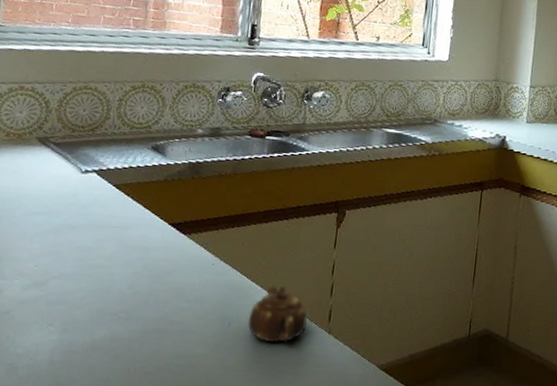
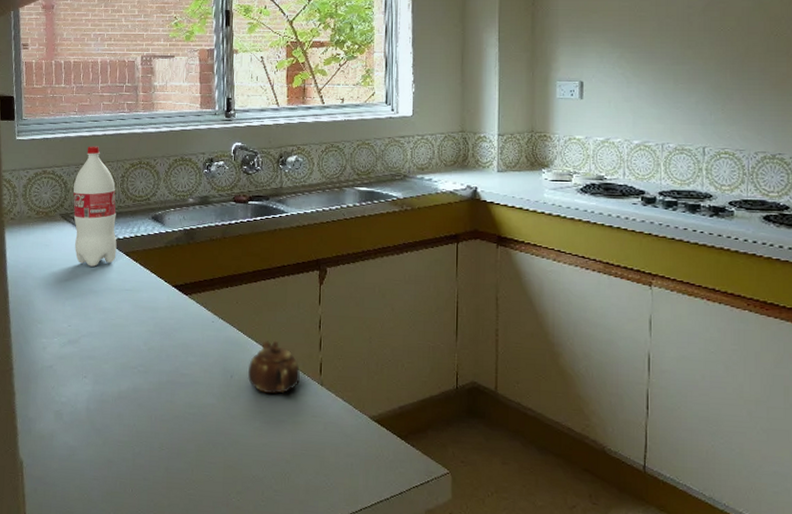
bottle: none [52,62,111,199] -> present [73,146,117,267]

